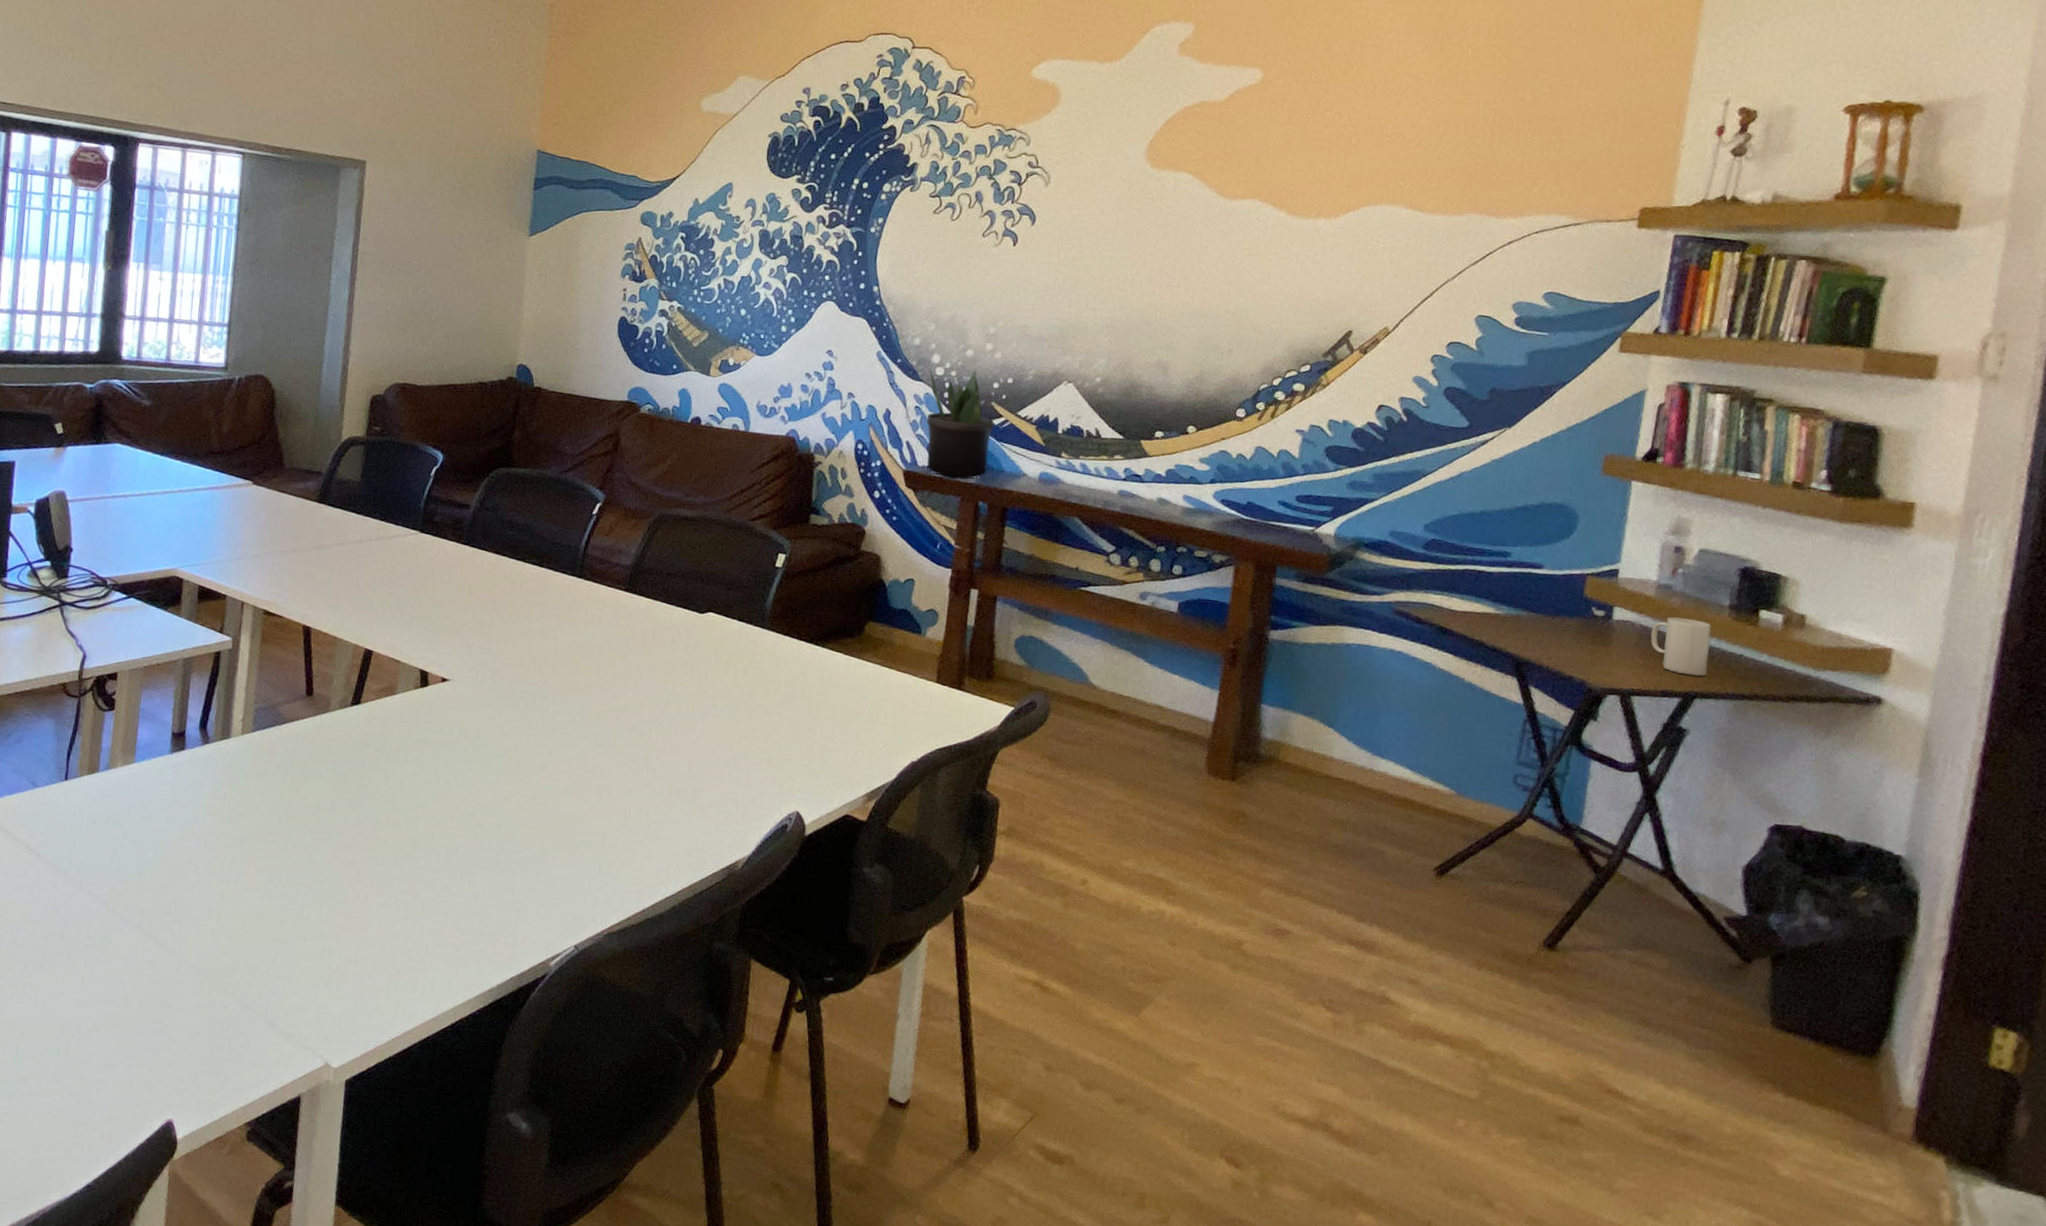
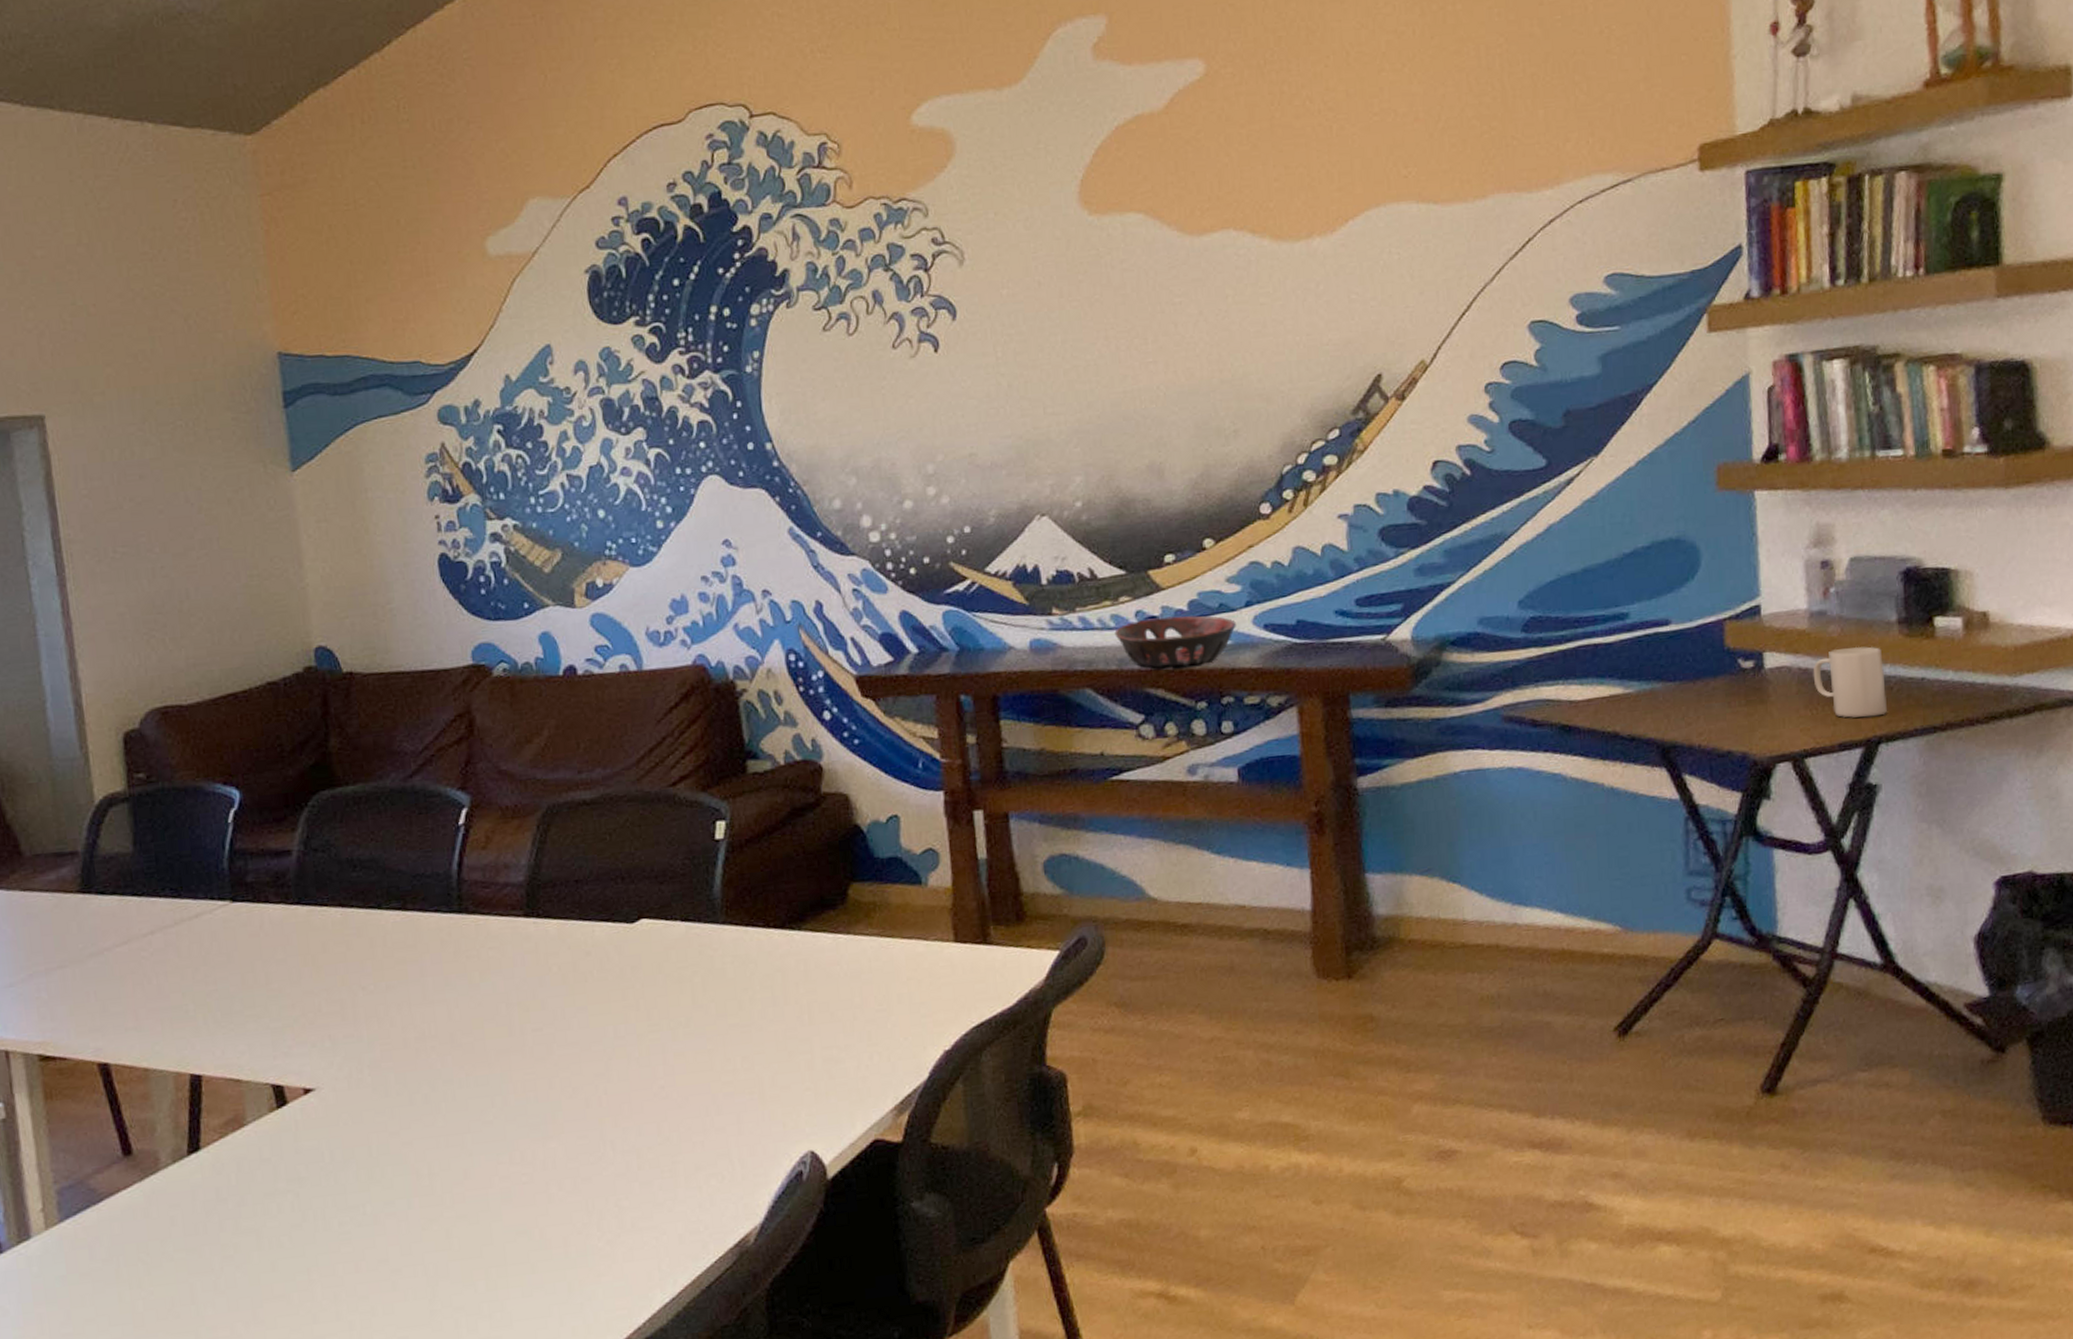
planter: present [926,368,994,479] -> none [860,526,962,673]
decorative bowl: none [1105,475,1200,521] -> present [1114,615,1236,671]

